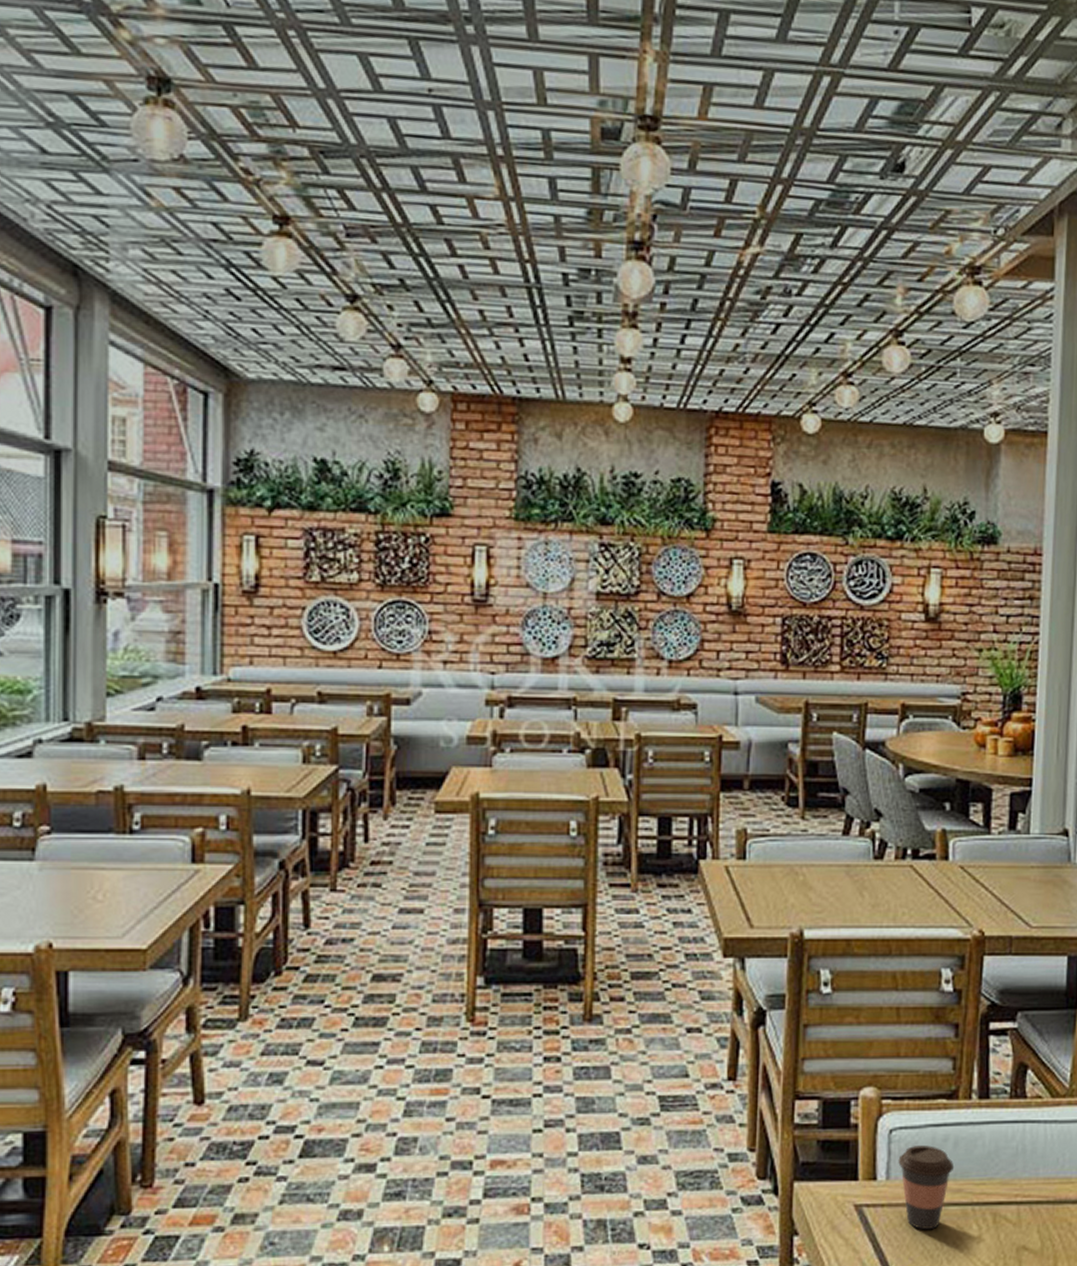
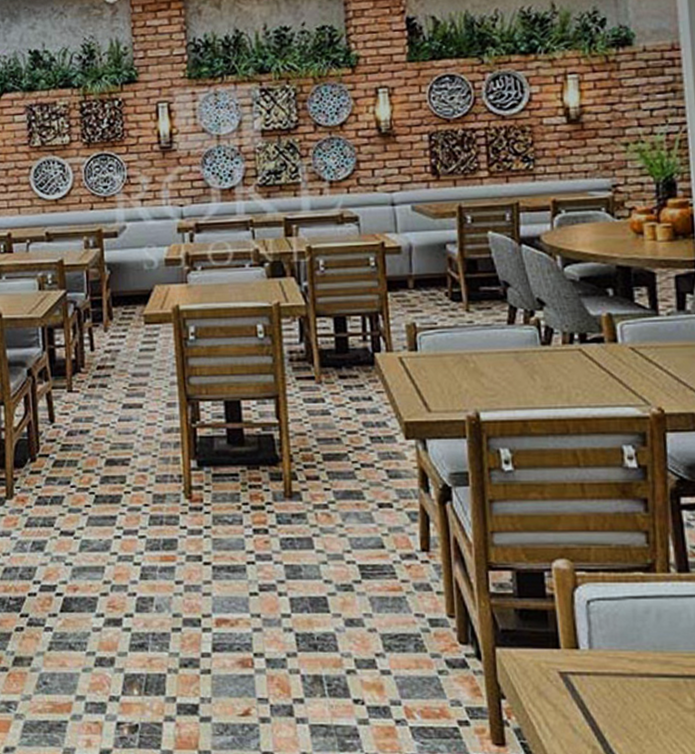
coffee cup: present [898,1146,955,1230] -> none [599,617,660,700]

